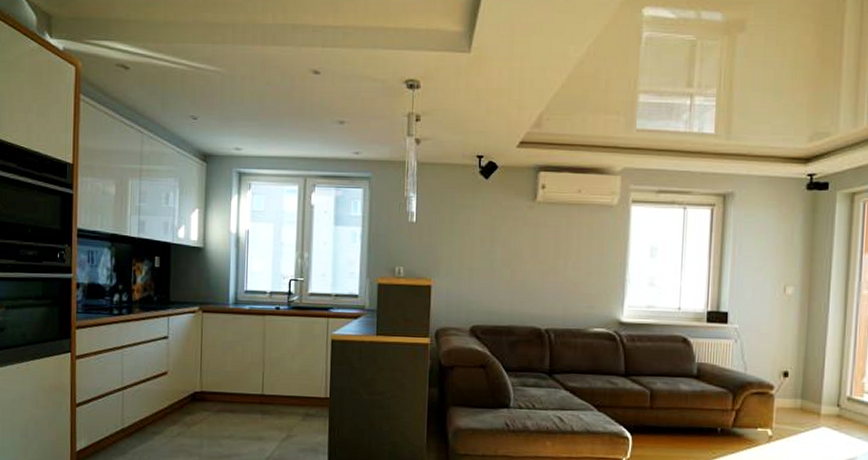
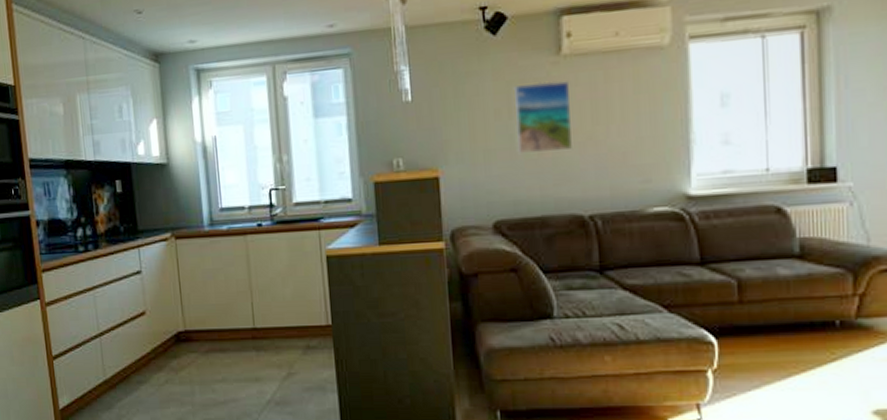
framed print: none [496,220,541,277] -> present [513,81,572,153]

